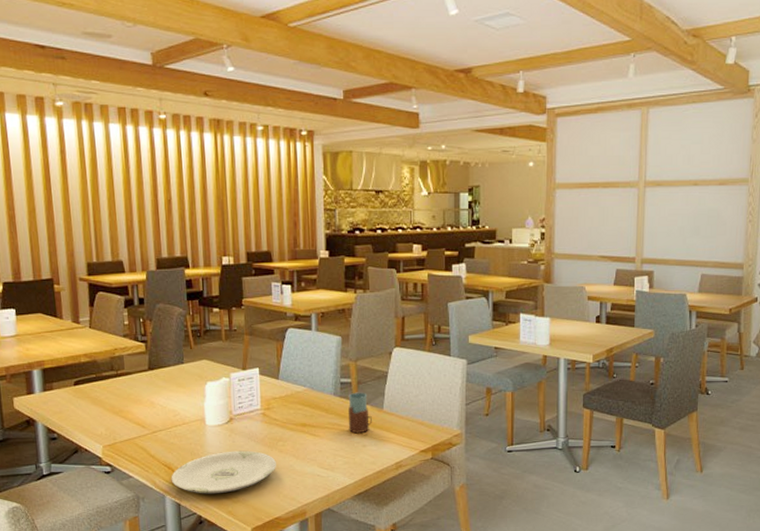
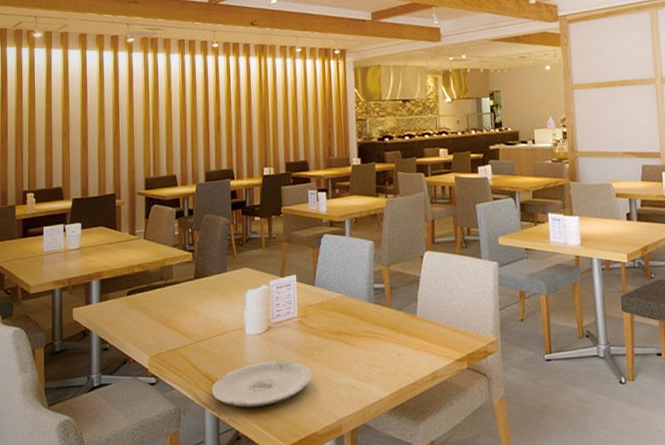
drinking glass: present [348,392,372,434] -> none [382,298,406,342]

